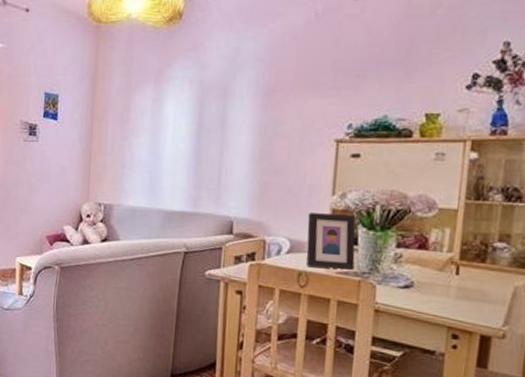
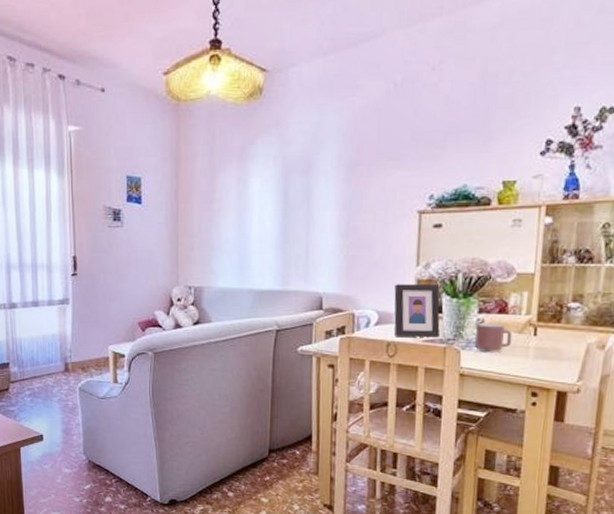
mug: none [391,258,433,290] -> present [474,323,513,352]

